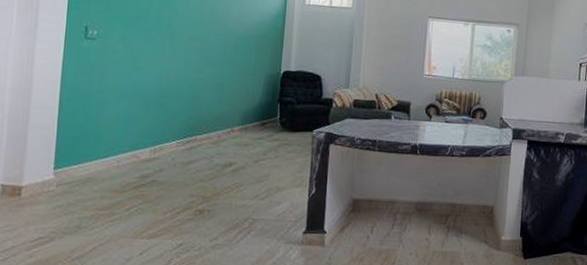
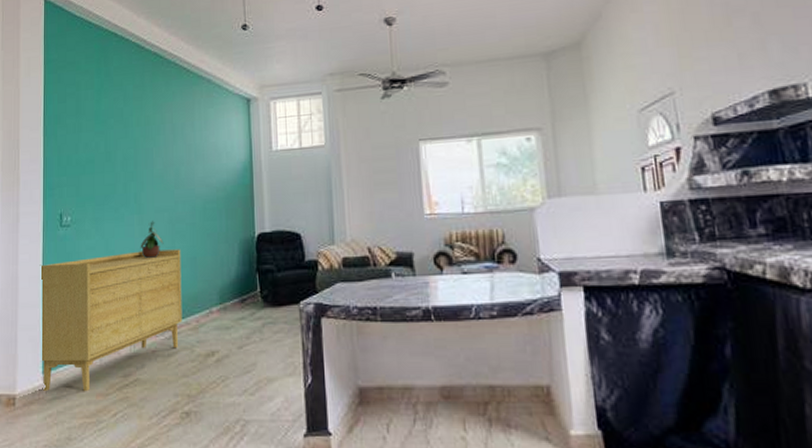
sideboard: none [54,71,210,188] -> present [39,249,182,392]
potted plant: none [169,46,194,80] -> present [140,221,164,259]

